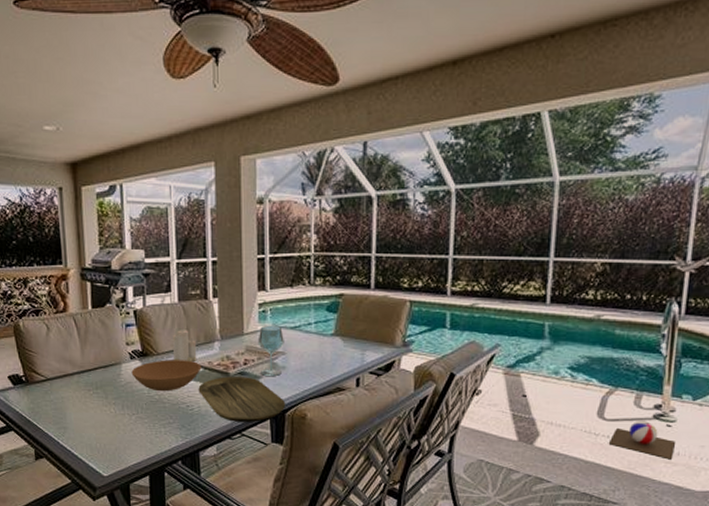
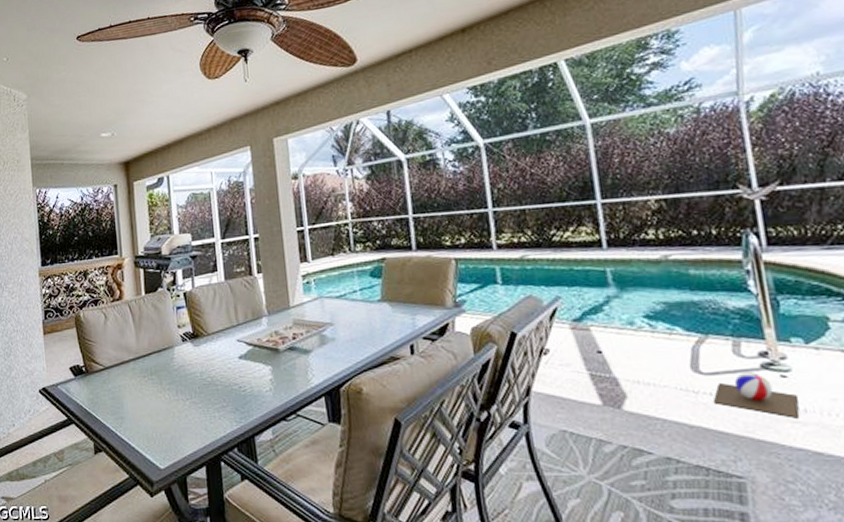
bowl: present [131,360,202,392] -> none [183,338,251,374]
candle: present [172,328,197,363] -> none [220,306,246,341]
placemat: present [198,376,286,422] -> none [249,352,340,402]
wine glass: present [258,325,284,377] -> none [304,296,332,351]

